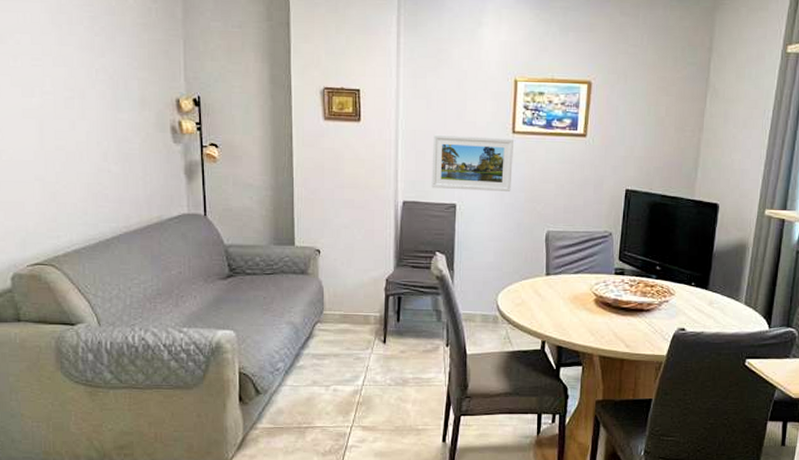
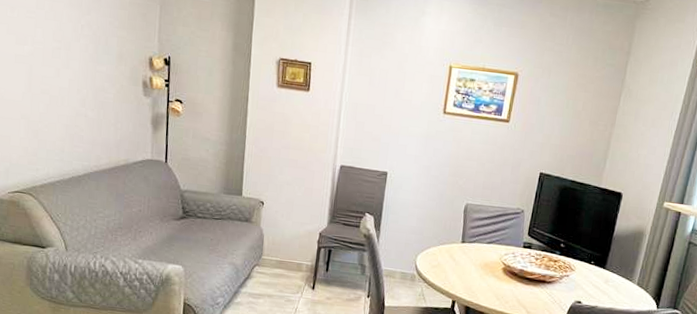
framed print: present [431,134,513,191] -> none [367,108,444,165]

